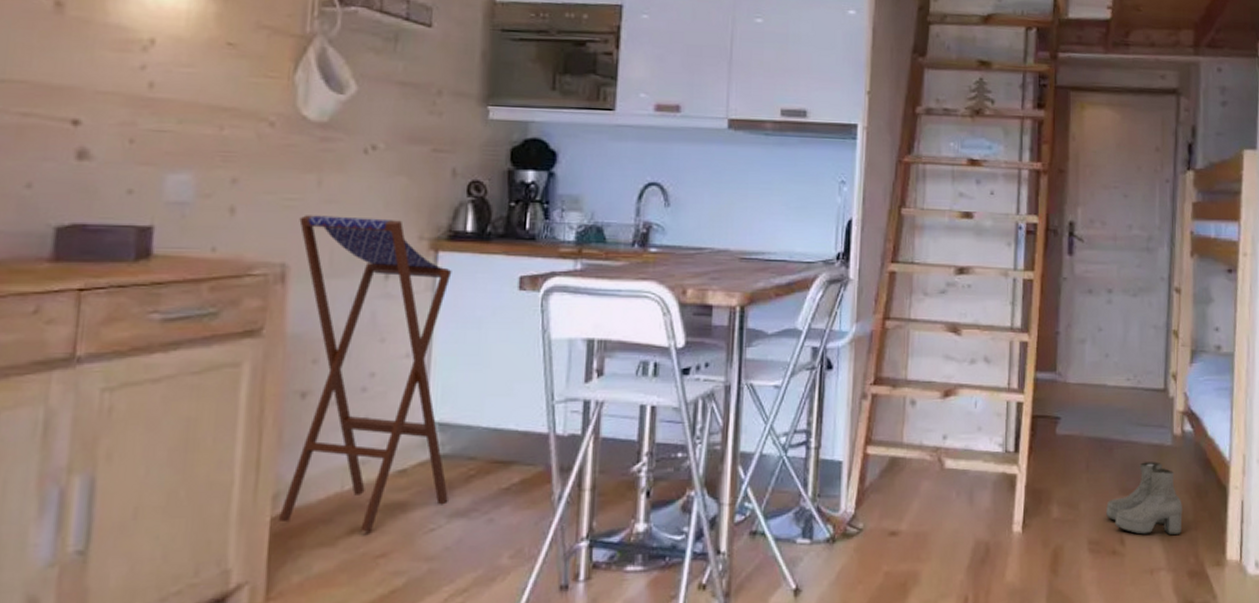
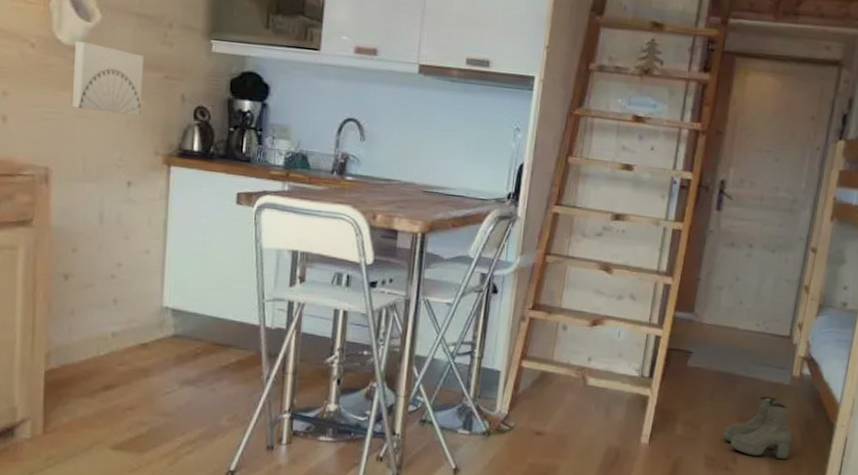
stool: present [277,215,452,533] -> none [50,127,182,390]
wall art: none [317,115,408,196] -> present [71,40,145,116]

